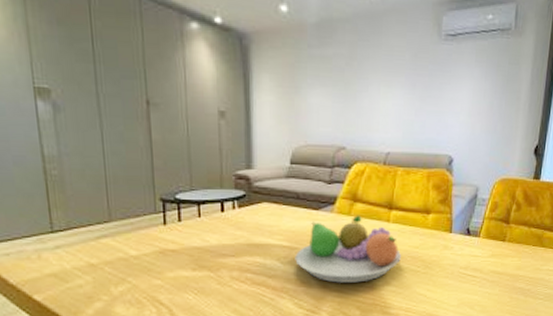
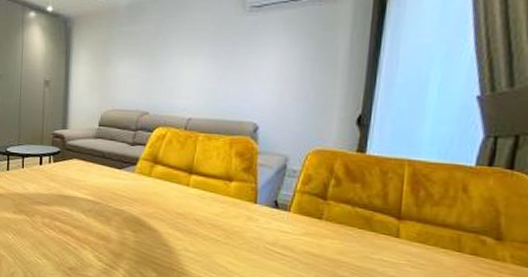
fruit bowl: present [295,215,401,283] -> none [98,177,200,244]

